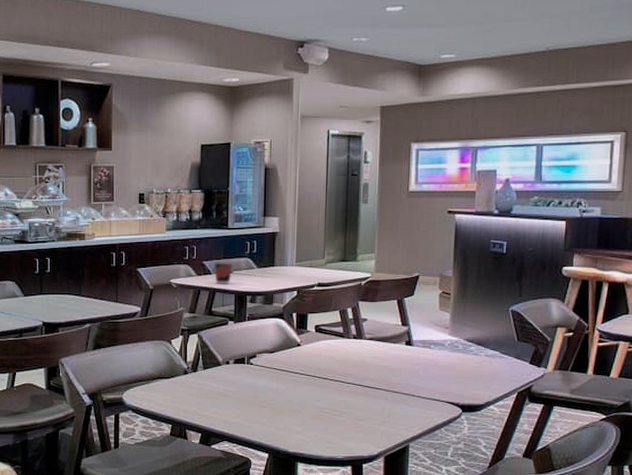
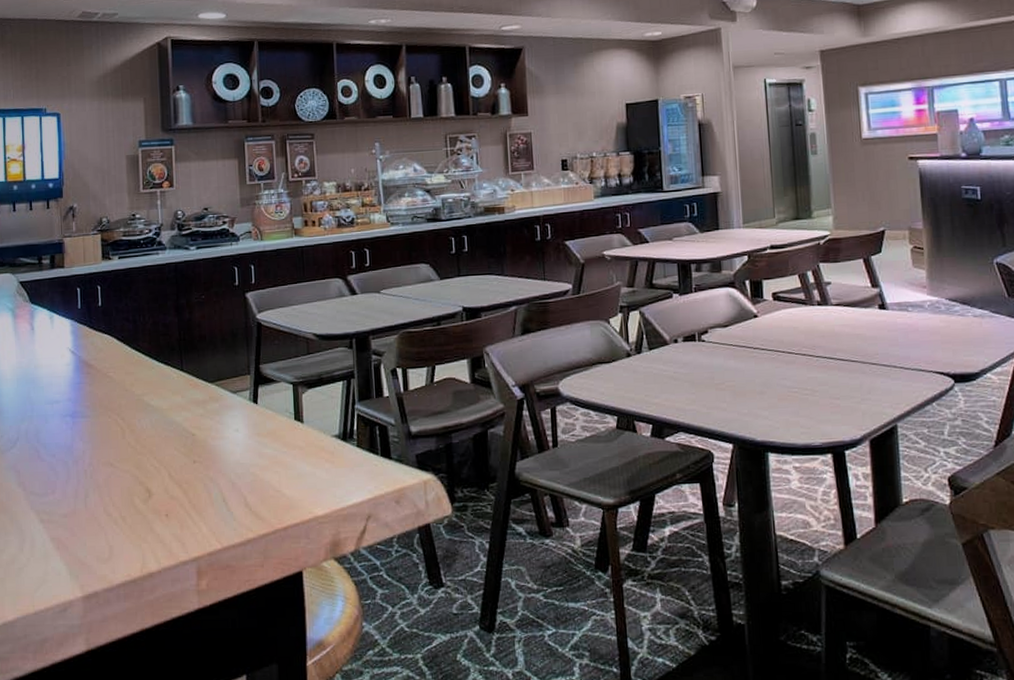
cup: present [215,262,233,284] -> none [652,228,672,253]

